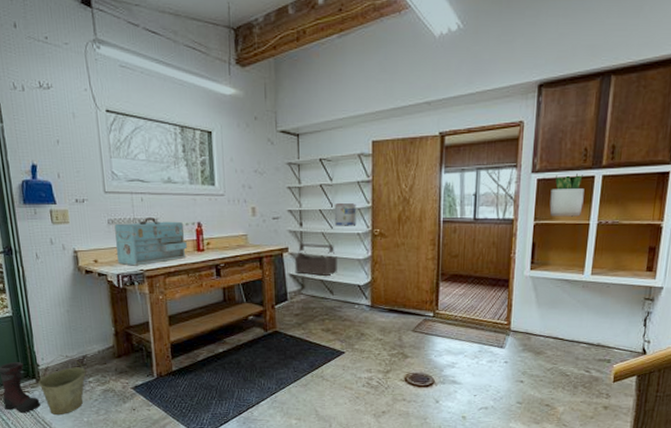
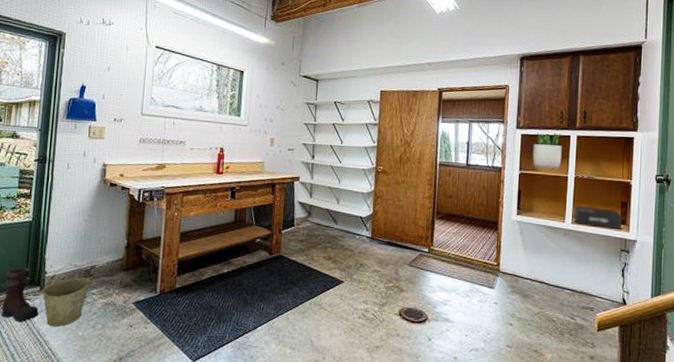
toolbox: present [114,217,187,266] -> none [141,140,208,183]
tool box: present [294,243,337,277] -> none [303,173,343,207]
paint can: present [331,203,359,226] -> none [341,141,366,162]
box: none [593,254,649,278] -> present [573,205,622,231]

